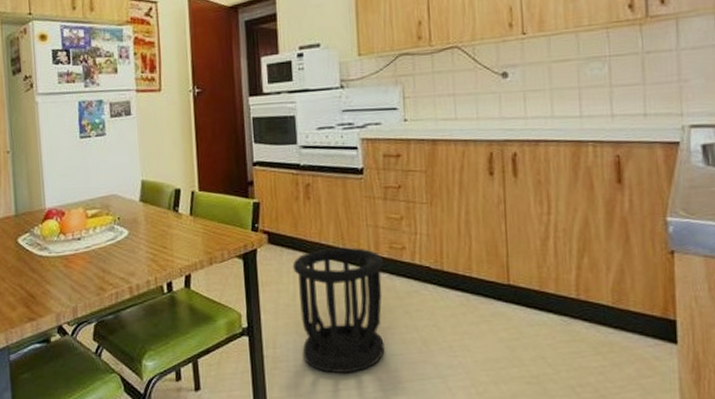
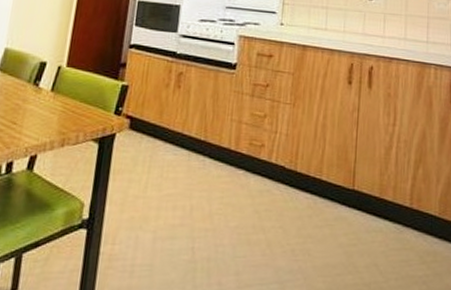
wastebasket: present [292,247,385,374] -> none [142,139,242,276]

